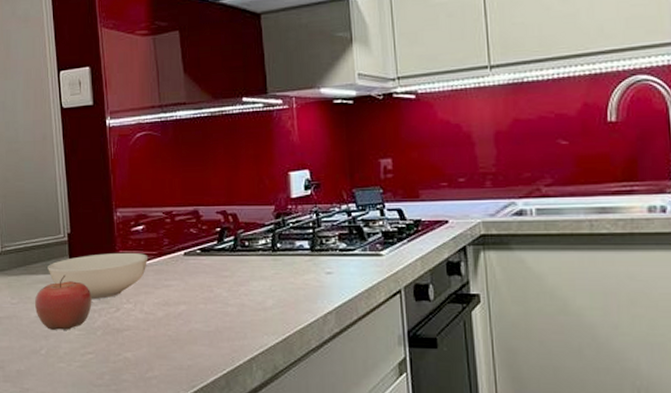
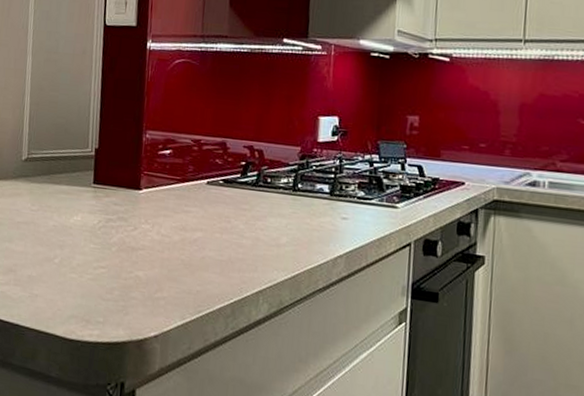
fruit: present [34,275,92,330] -> none [53,188,112,243]
bowl: present [48,252,149,300] -> none [71,172,172,217]

